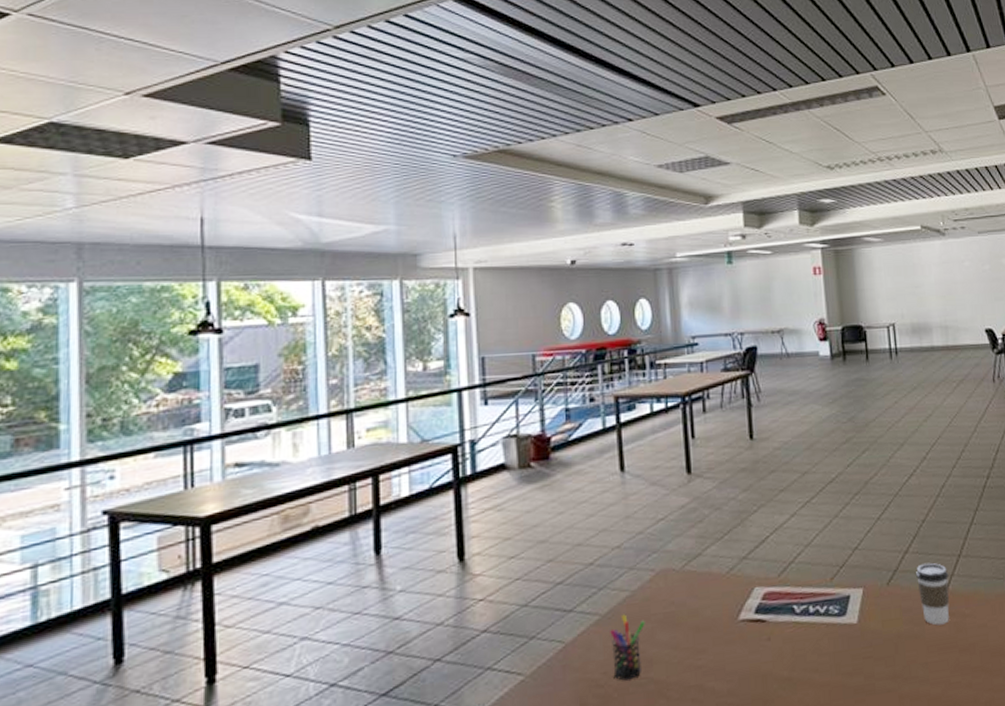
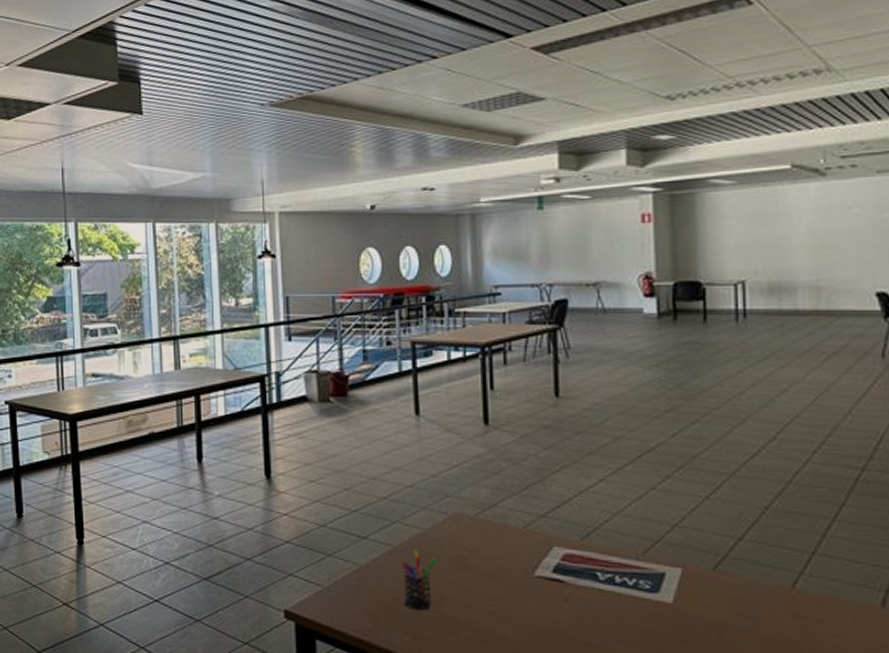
coffee cup: present [916,562,950,626] -> none [752,554,797,625]

